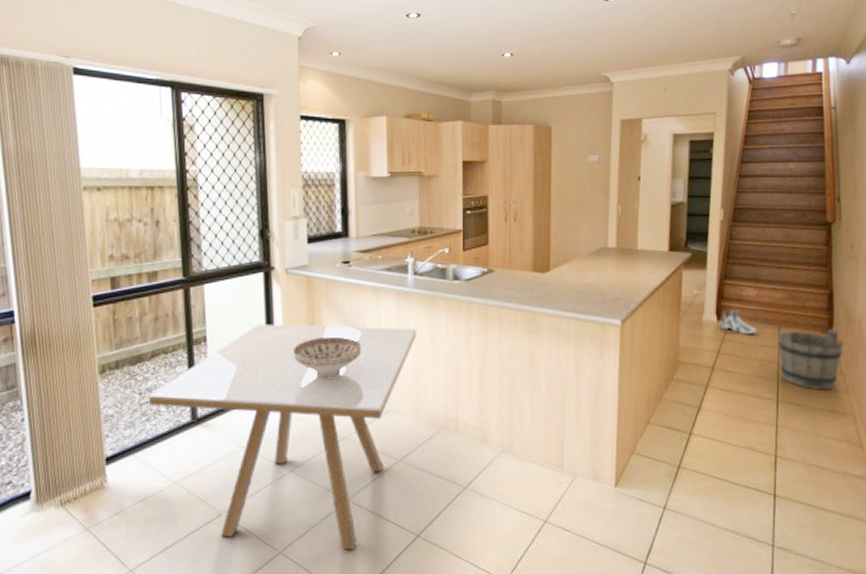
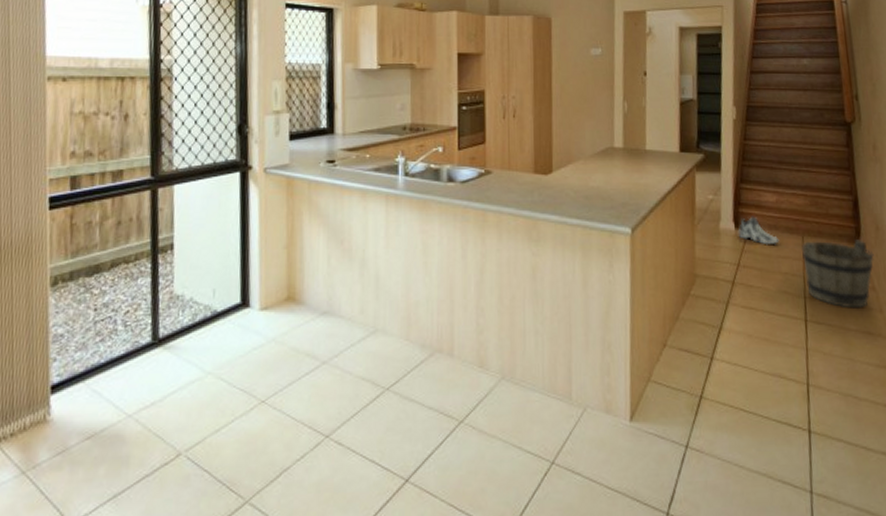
dining table: present [148,324,417,550] -> none [104,230,408,499]
decorative bowl: present [292,336,362,379] -> none [269,244,347,293]

